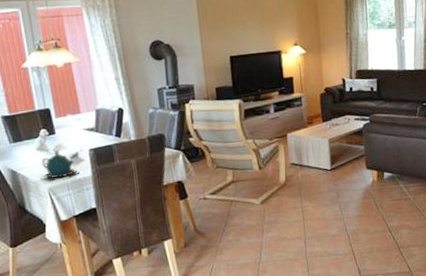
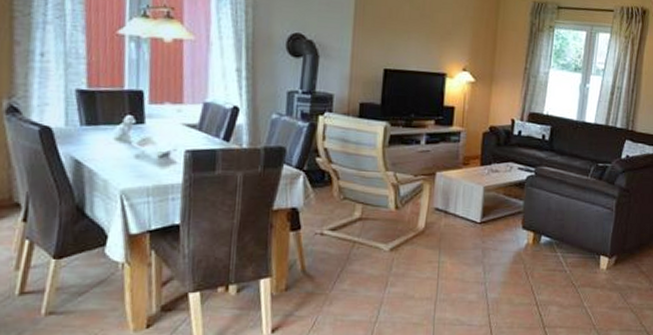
teapot: present [40,150,80,180] -> none [112,144,167,181]

